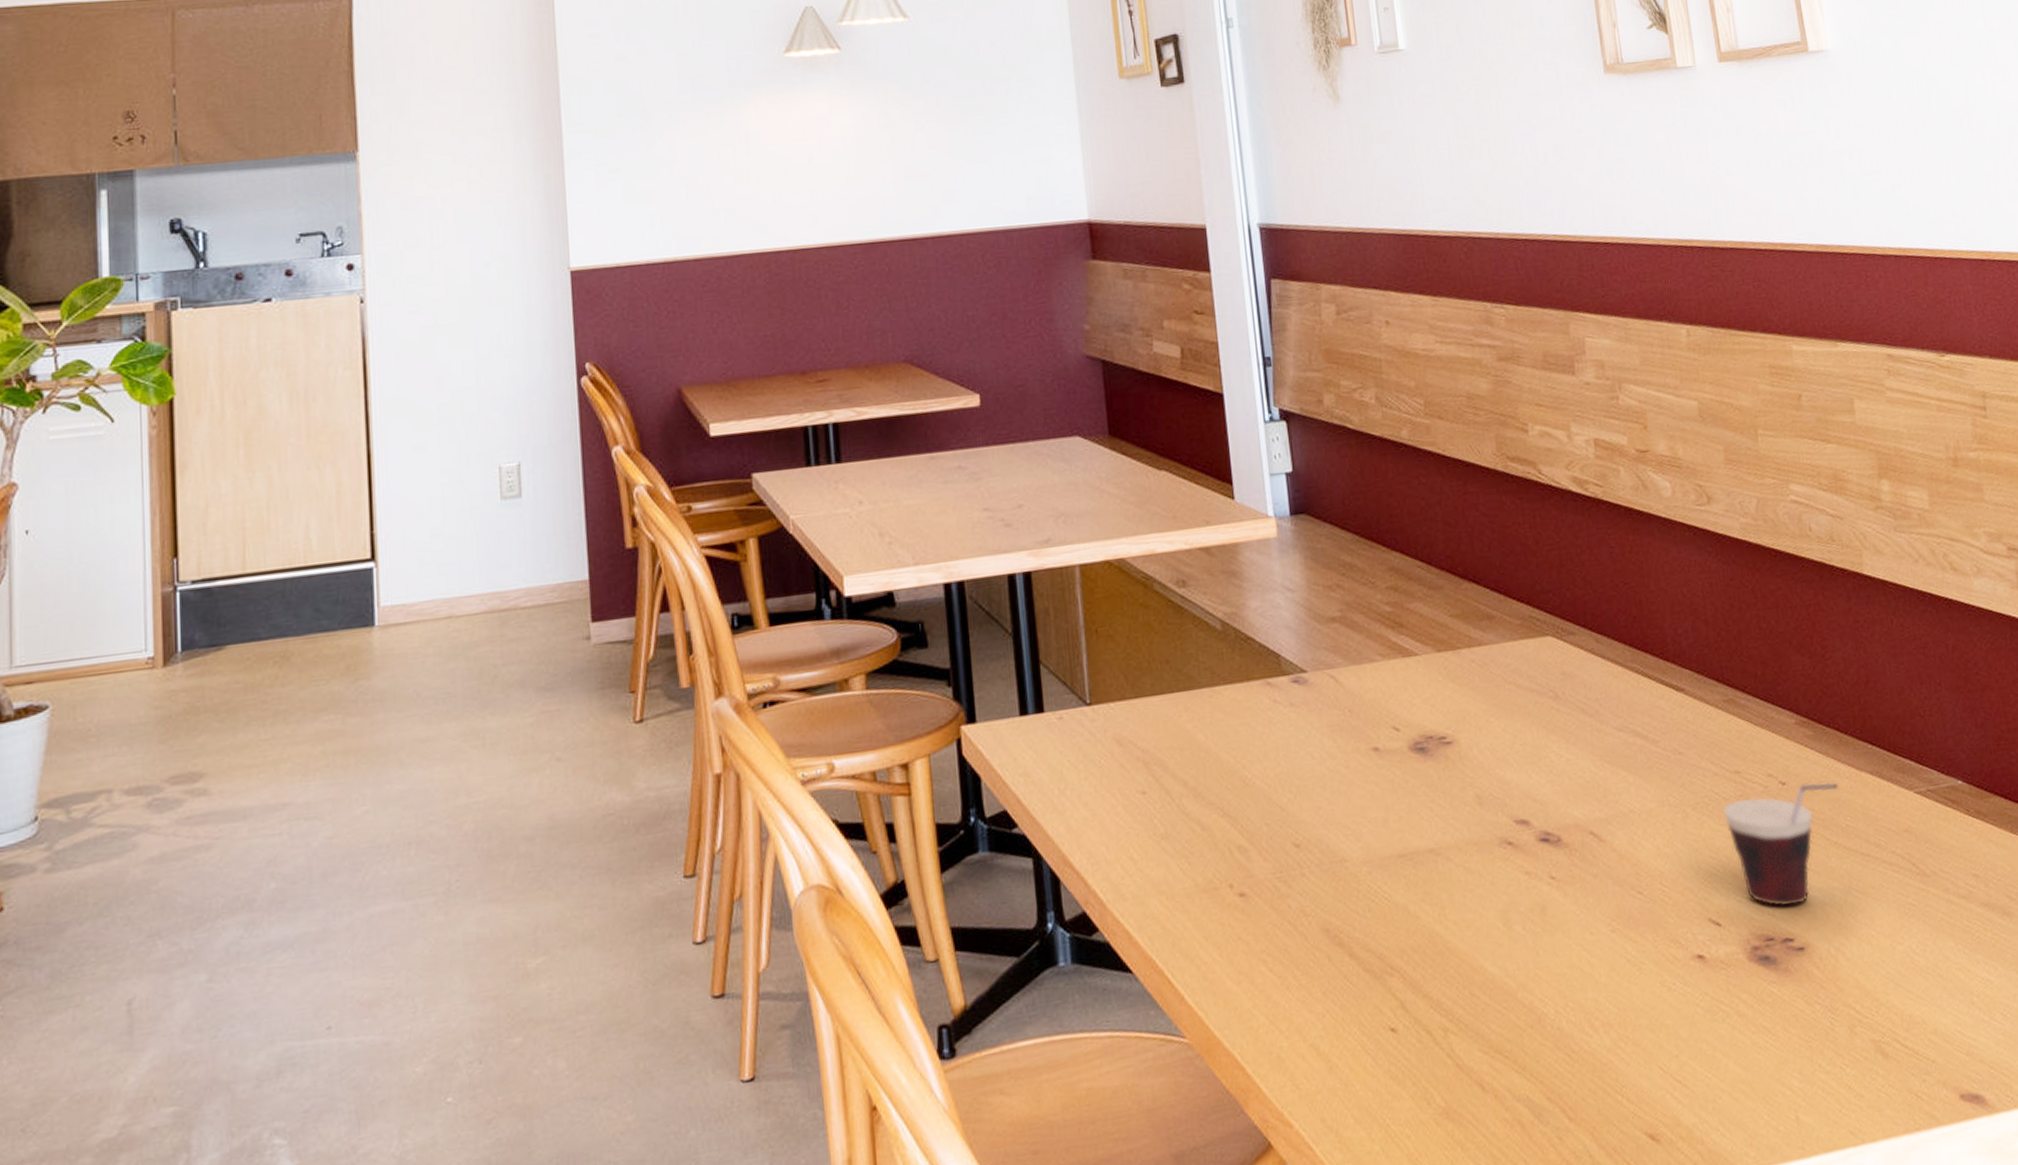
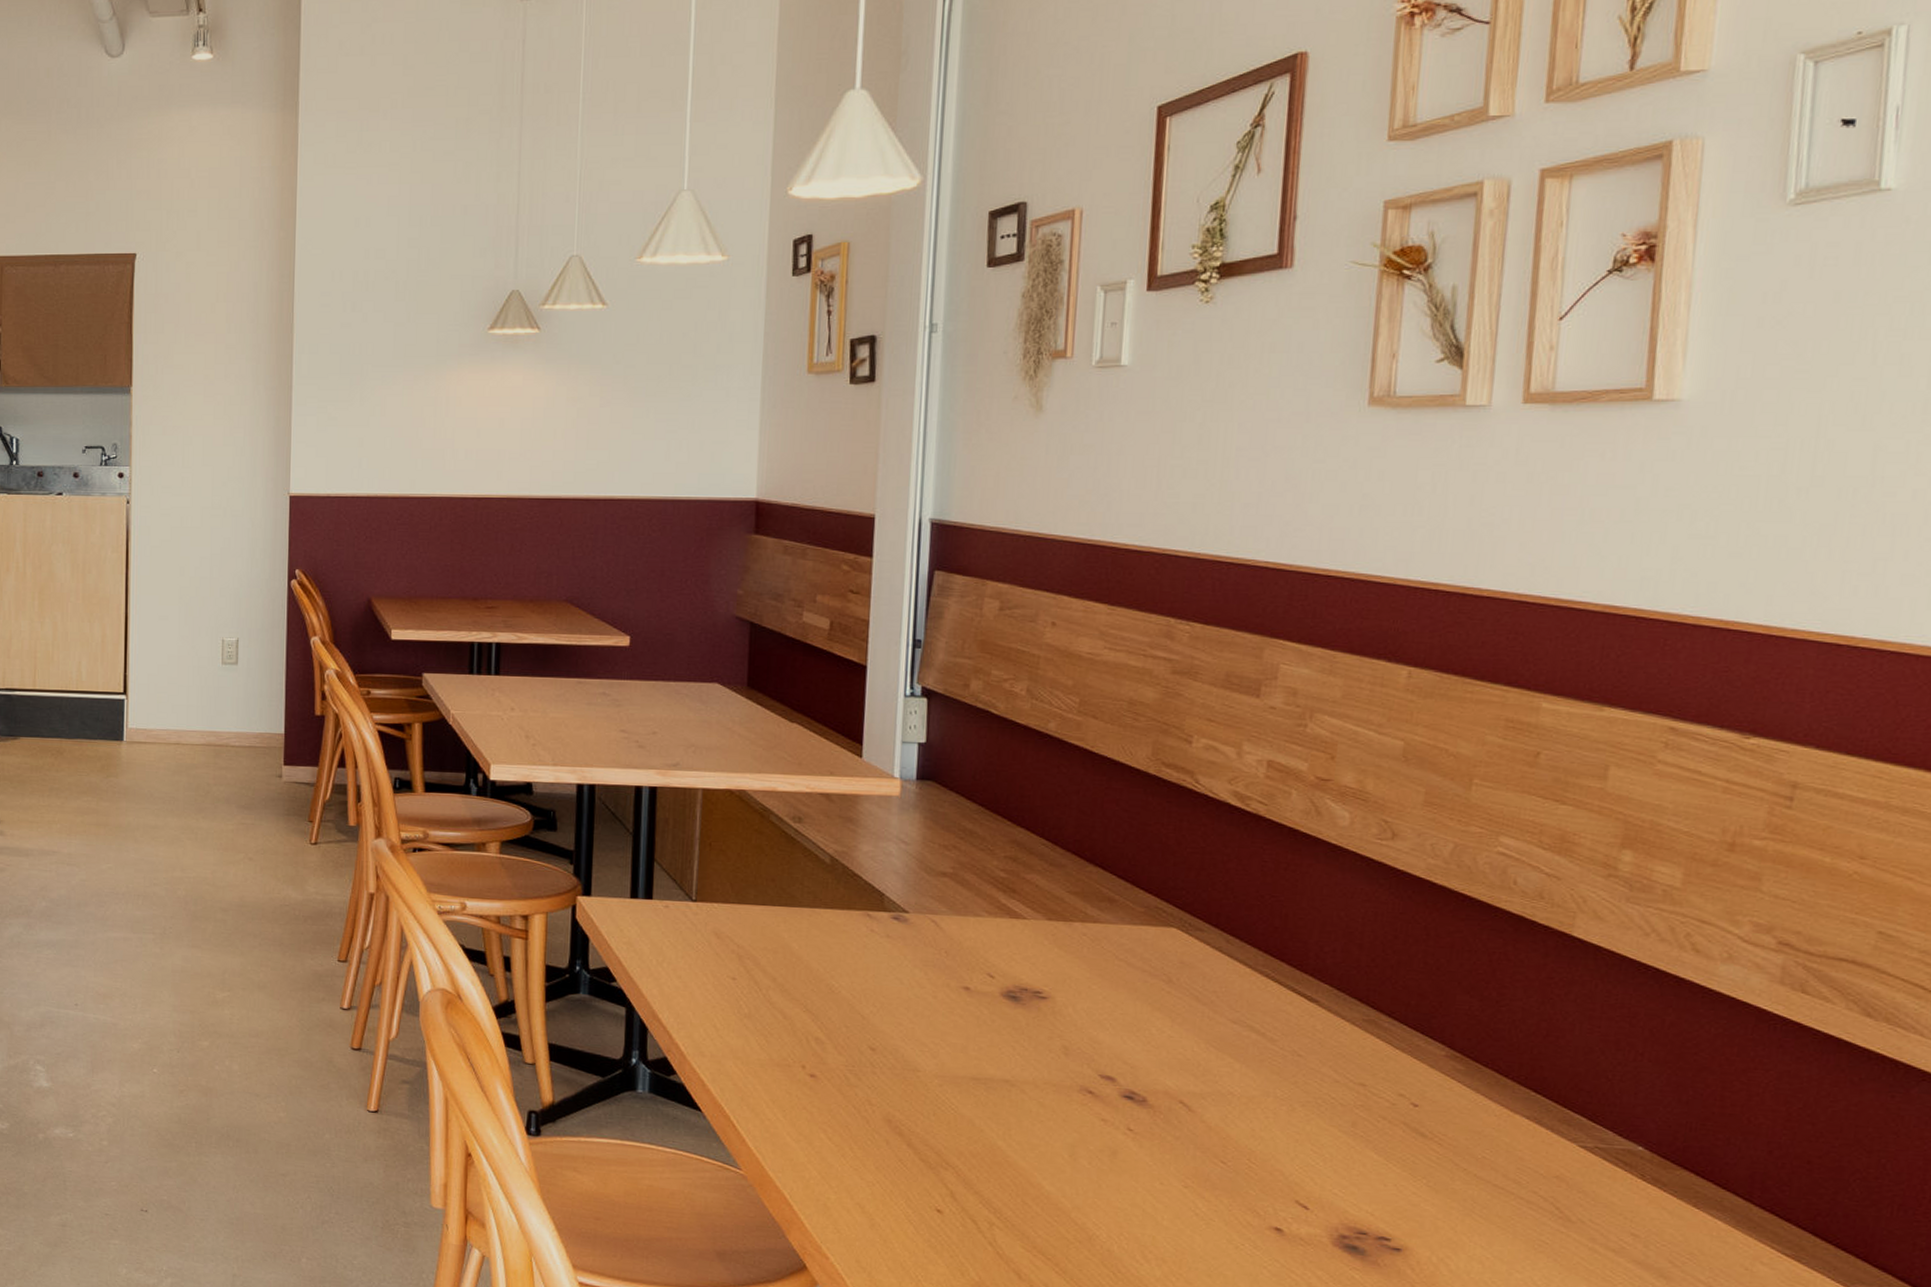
cup: present [1723,782,1839,907] -> none [1336,1108,1483,1213]

